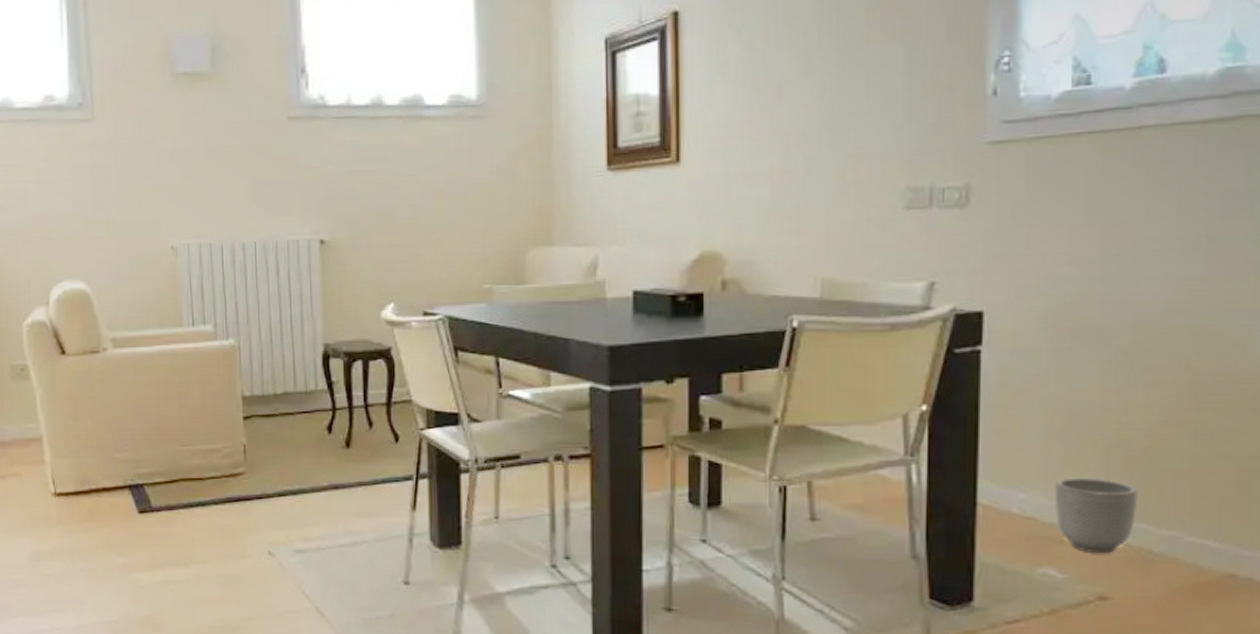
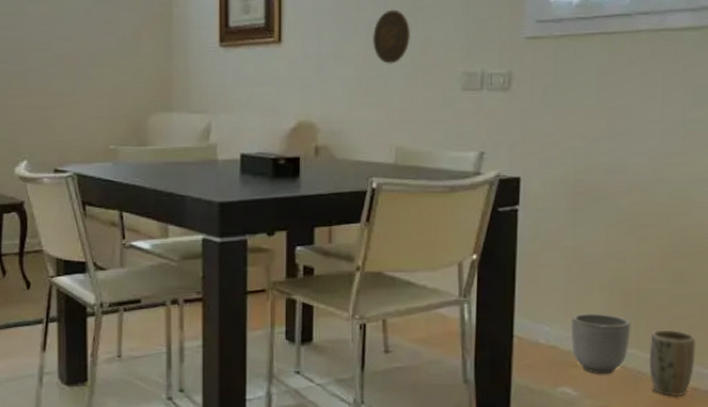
decorative plate: none [791,117,839,182] -> present [373,9,411,64]
plant pot: none [1165,499,1231,585] -> present [650,329,696,397]

